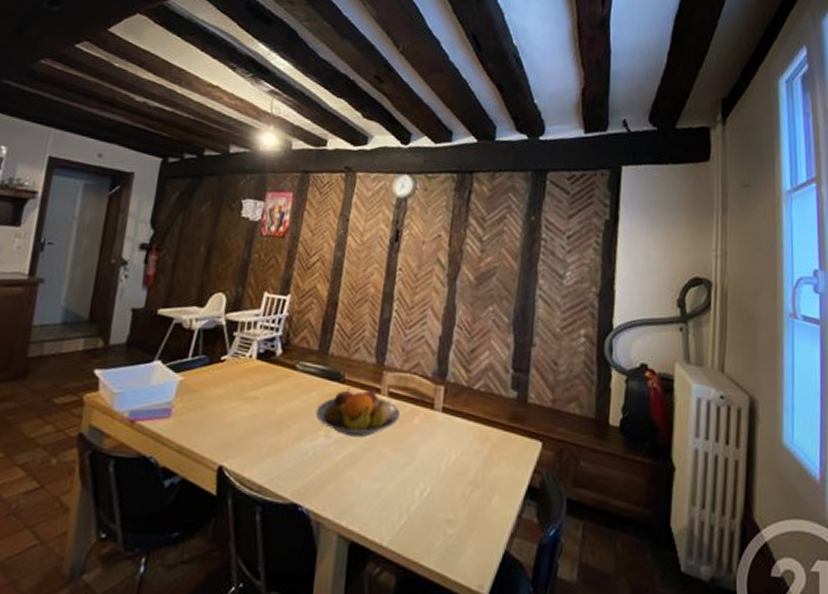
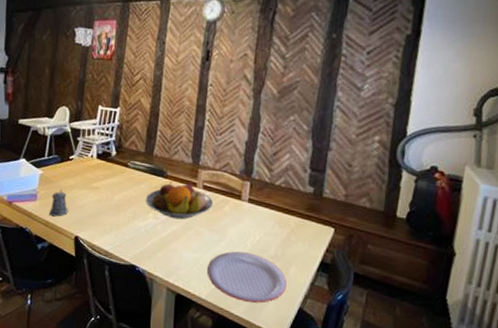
pepper shaker: none [184,401,213,440] -> present [48,189,68,217]
plate: none [391,477,490,548] -> present [207,251,288,303]

